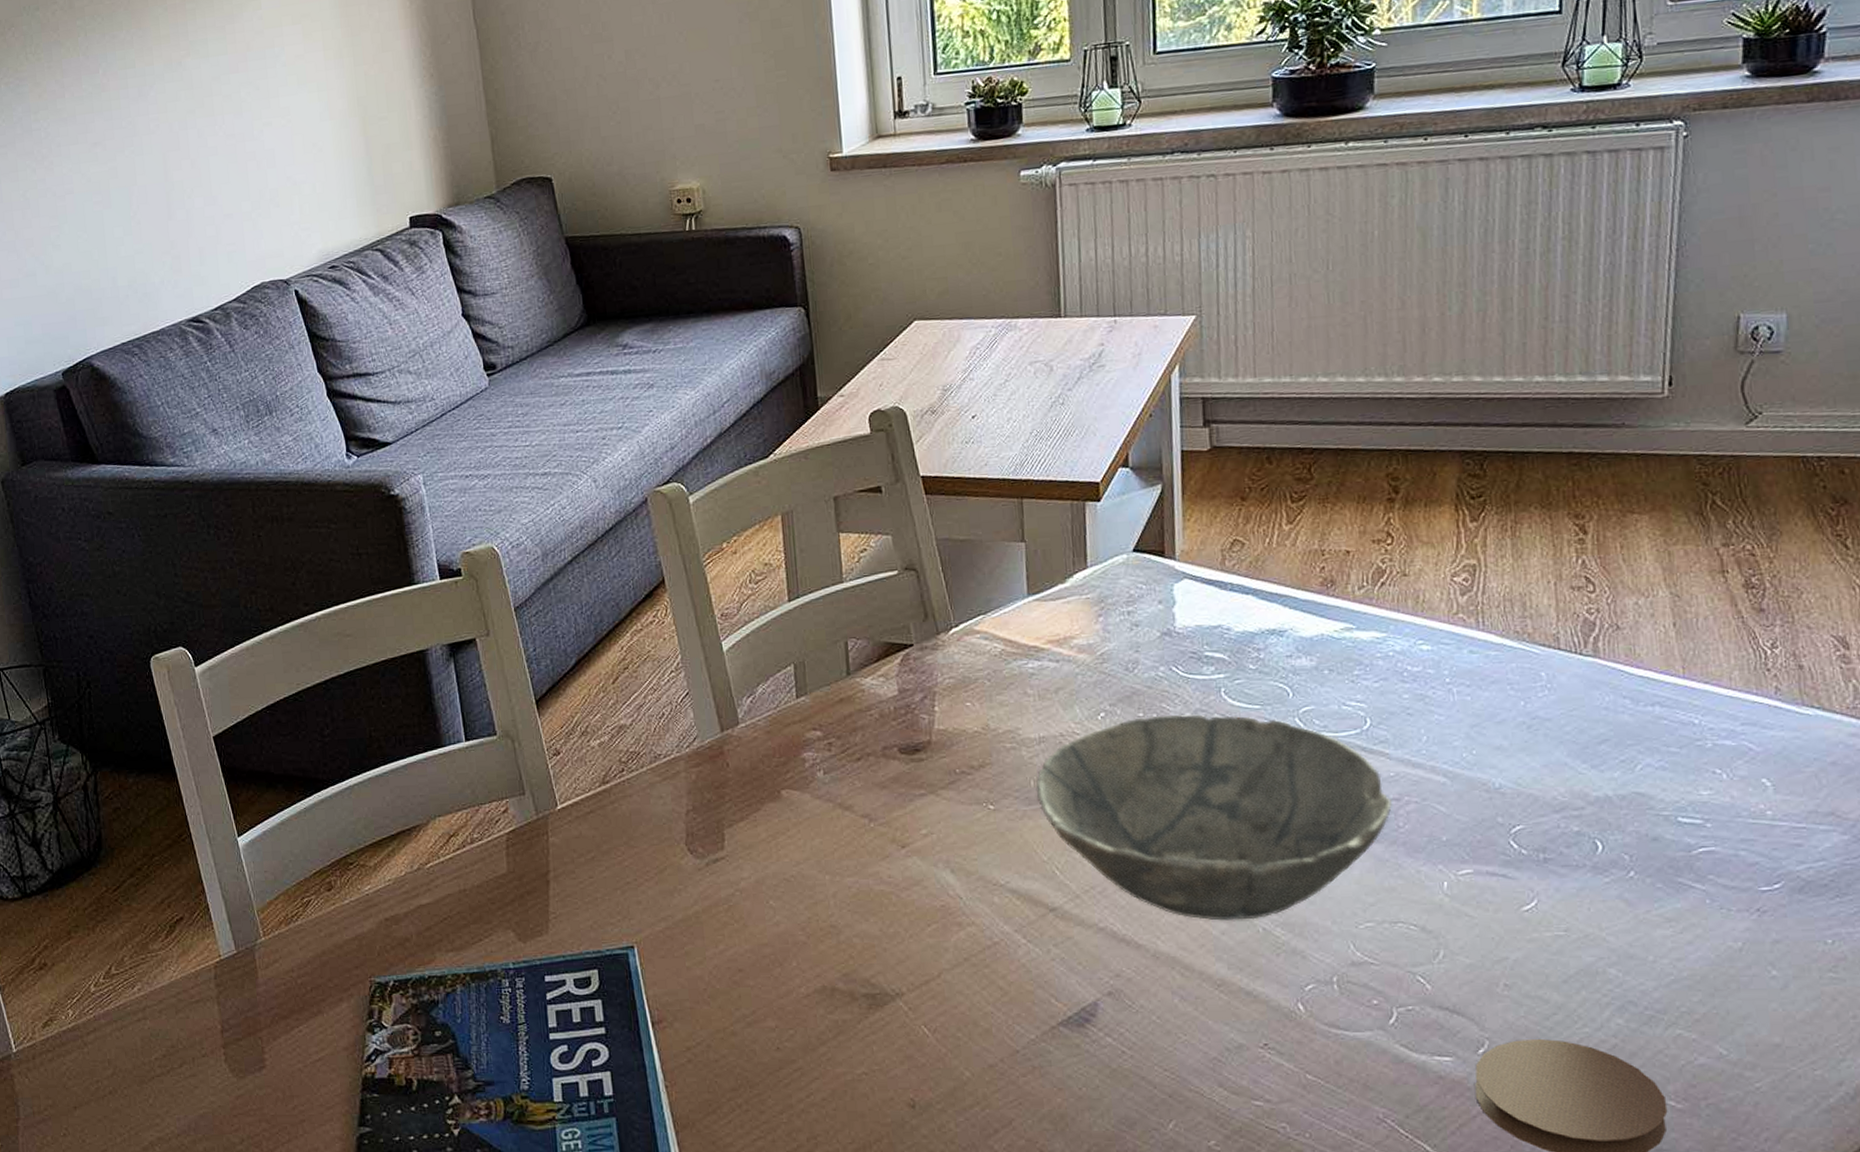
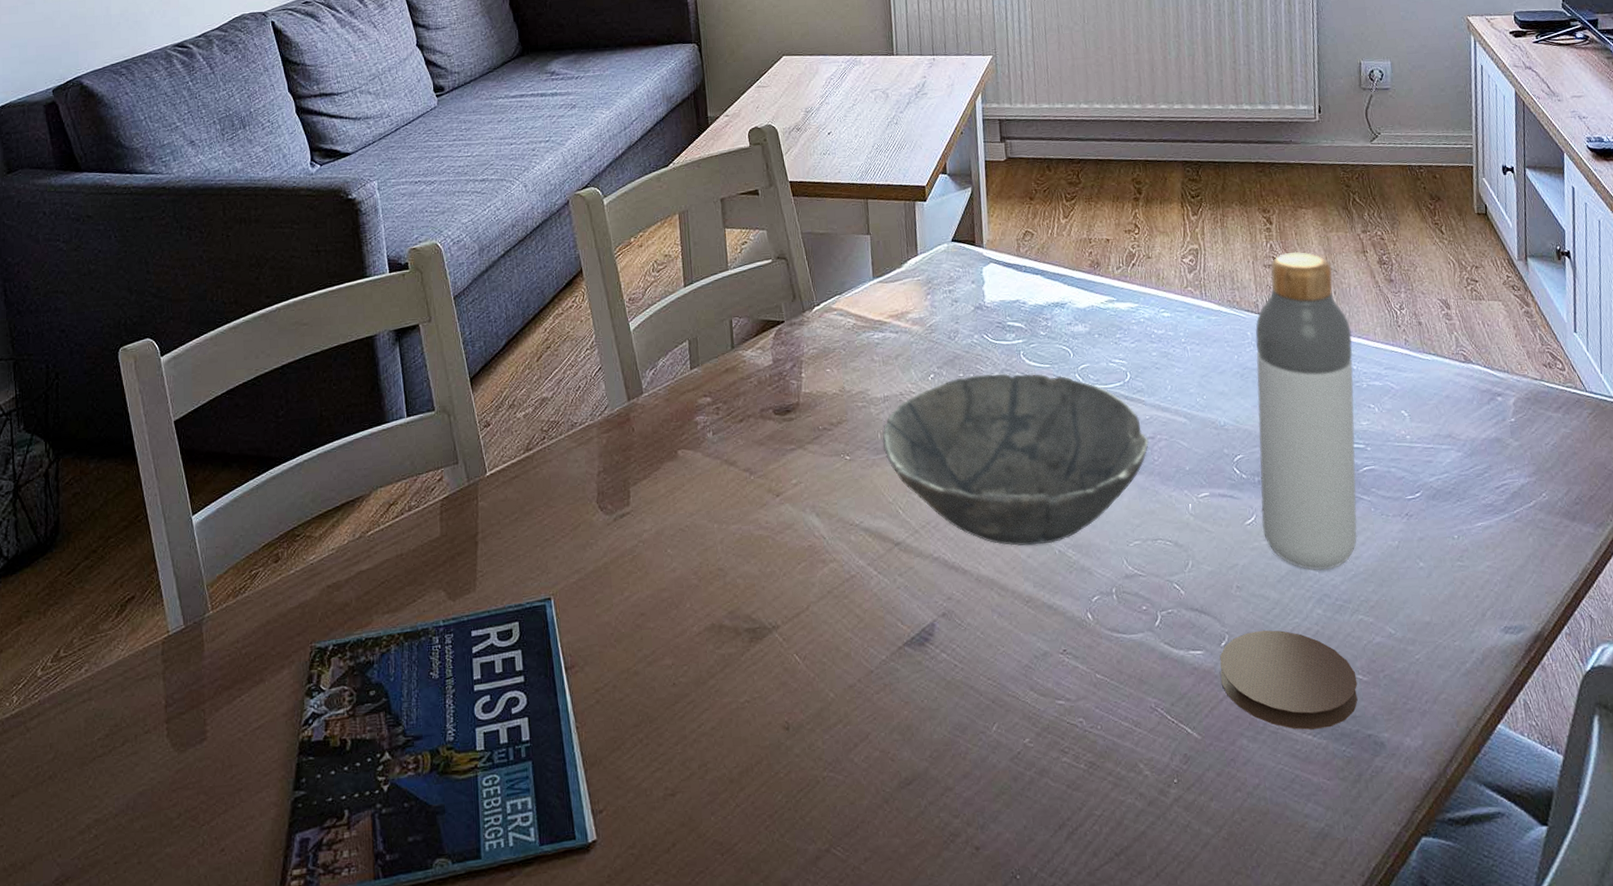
bottle: none [1544,570,1696,972] -> present [1255,251,1358,571]

